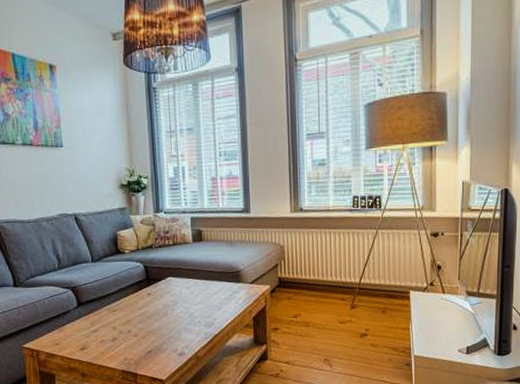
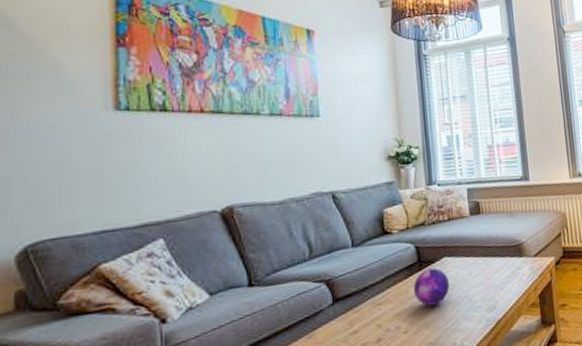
decorative orb: none [142,285,174,317] -> present [413,268,450,306]

